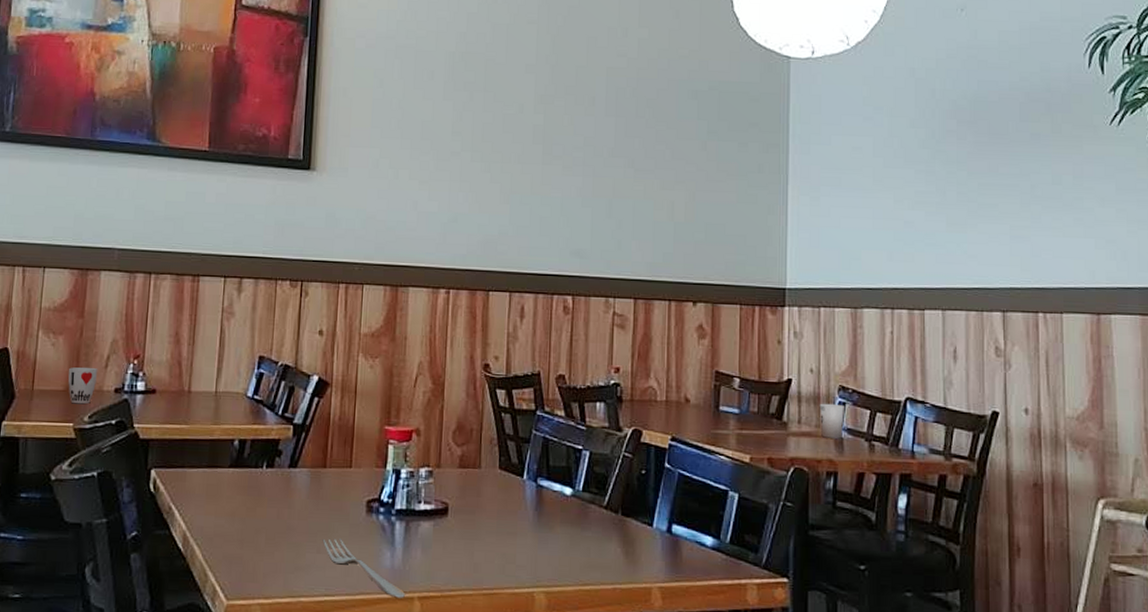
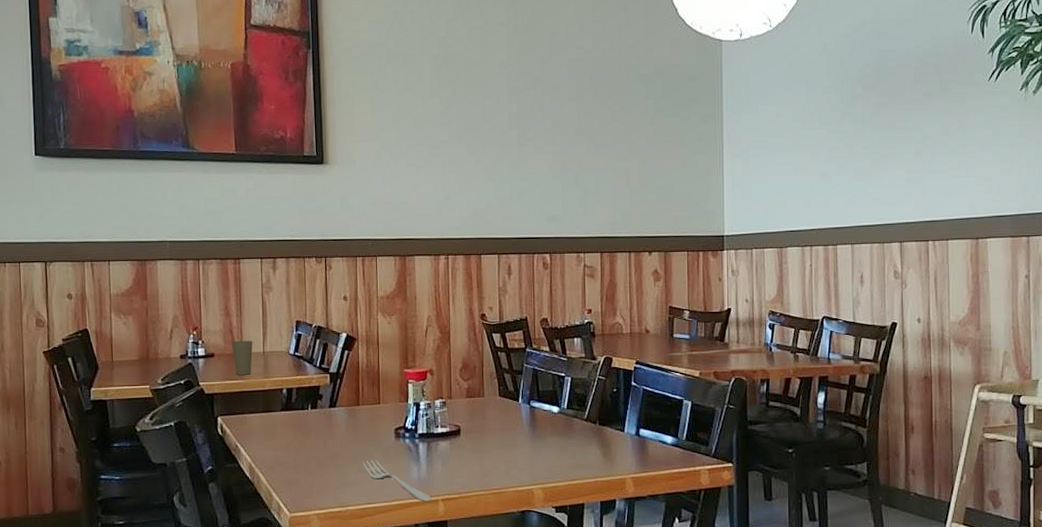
cup: present [68,367,98,405] -> none [139,339,165,370]
cup: none [178,375,205,419] -> present [232,340,253,375]
cup: present [819,403,846,440] -> none [753,325,775,354]

